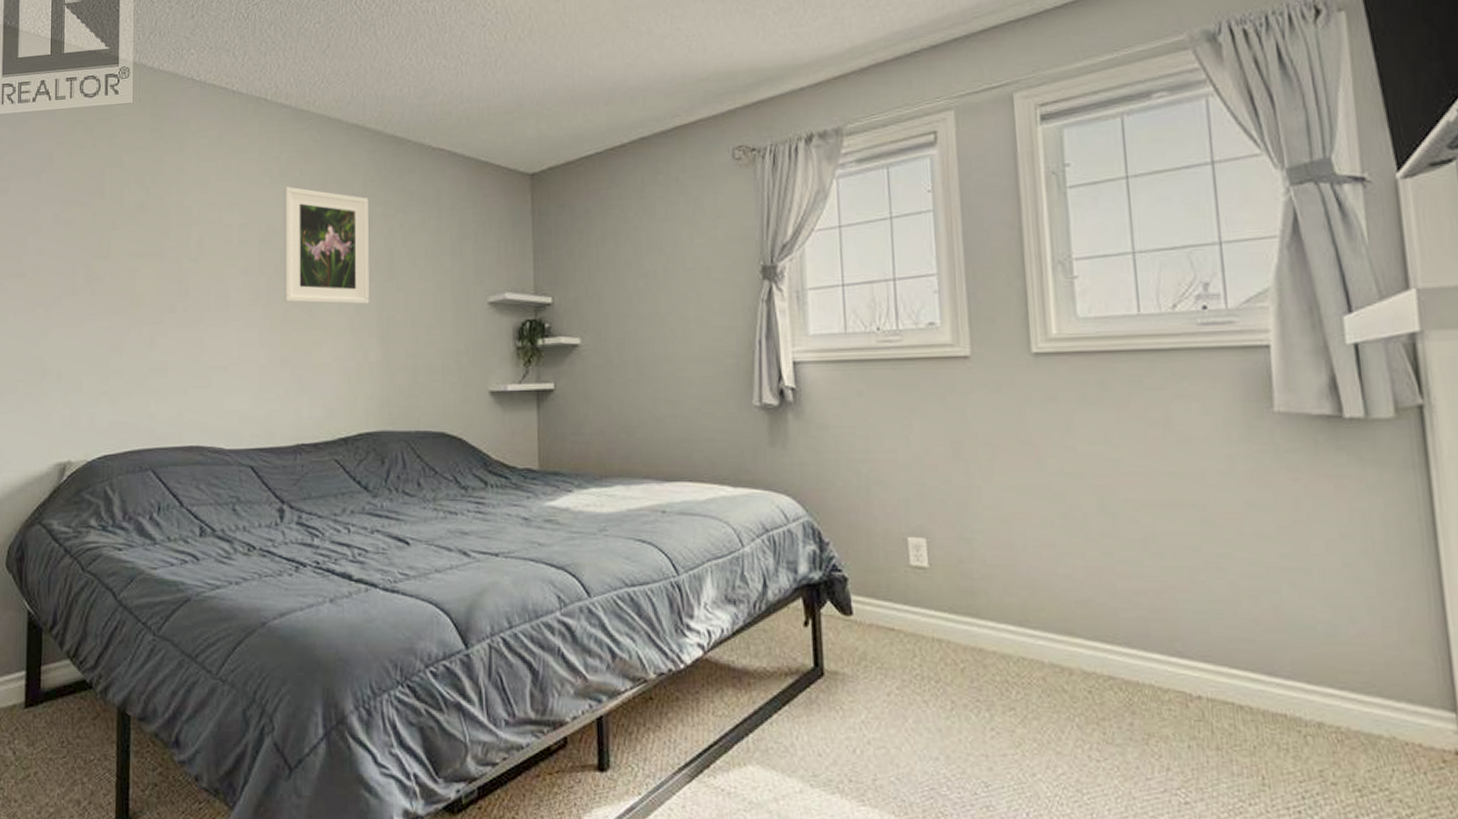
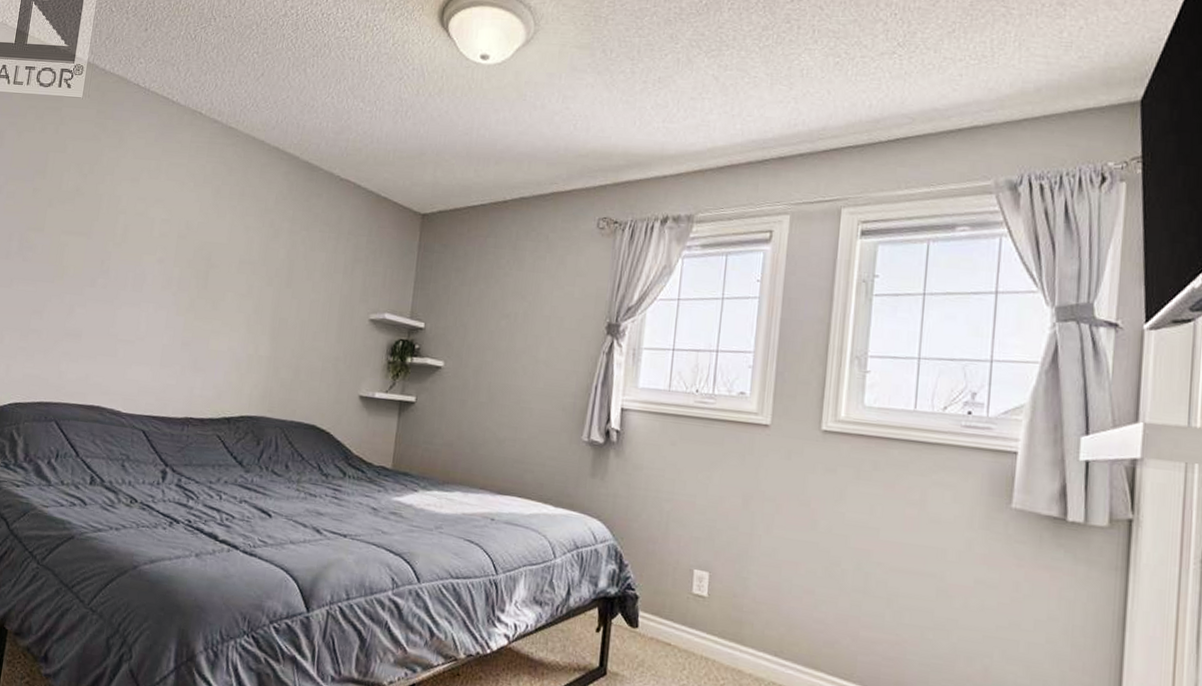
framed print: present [283,186,369,305] -> none [192,192,278,306]

